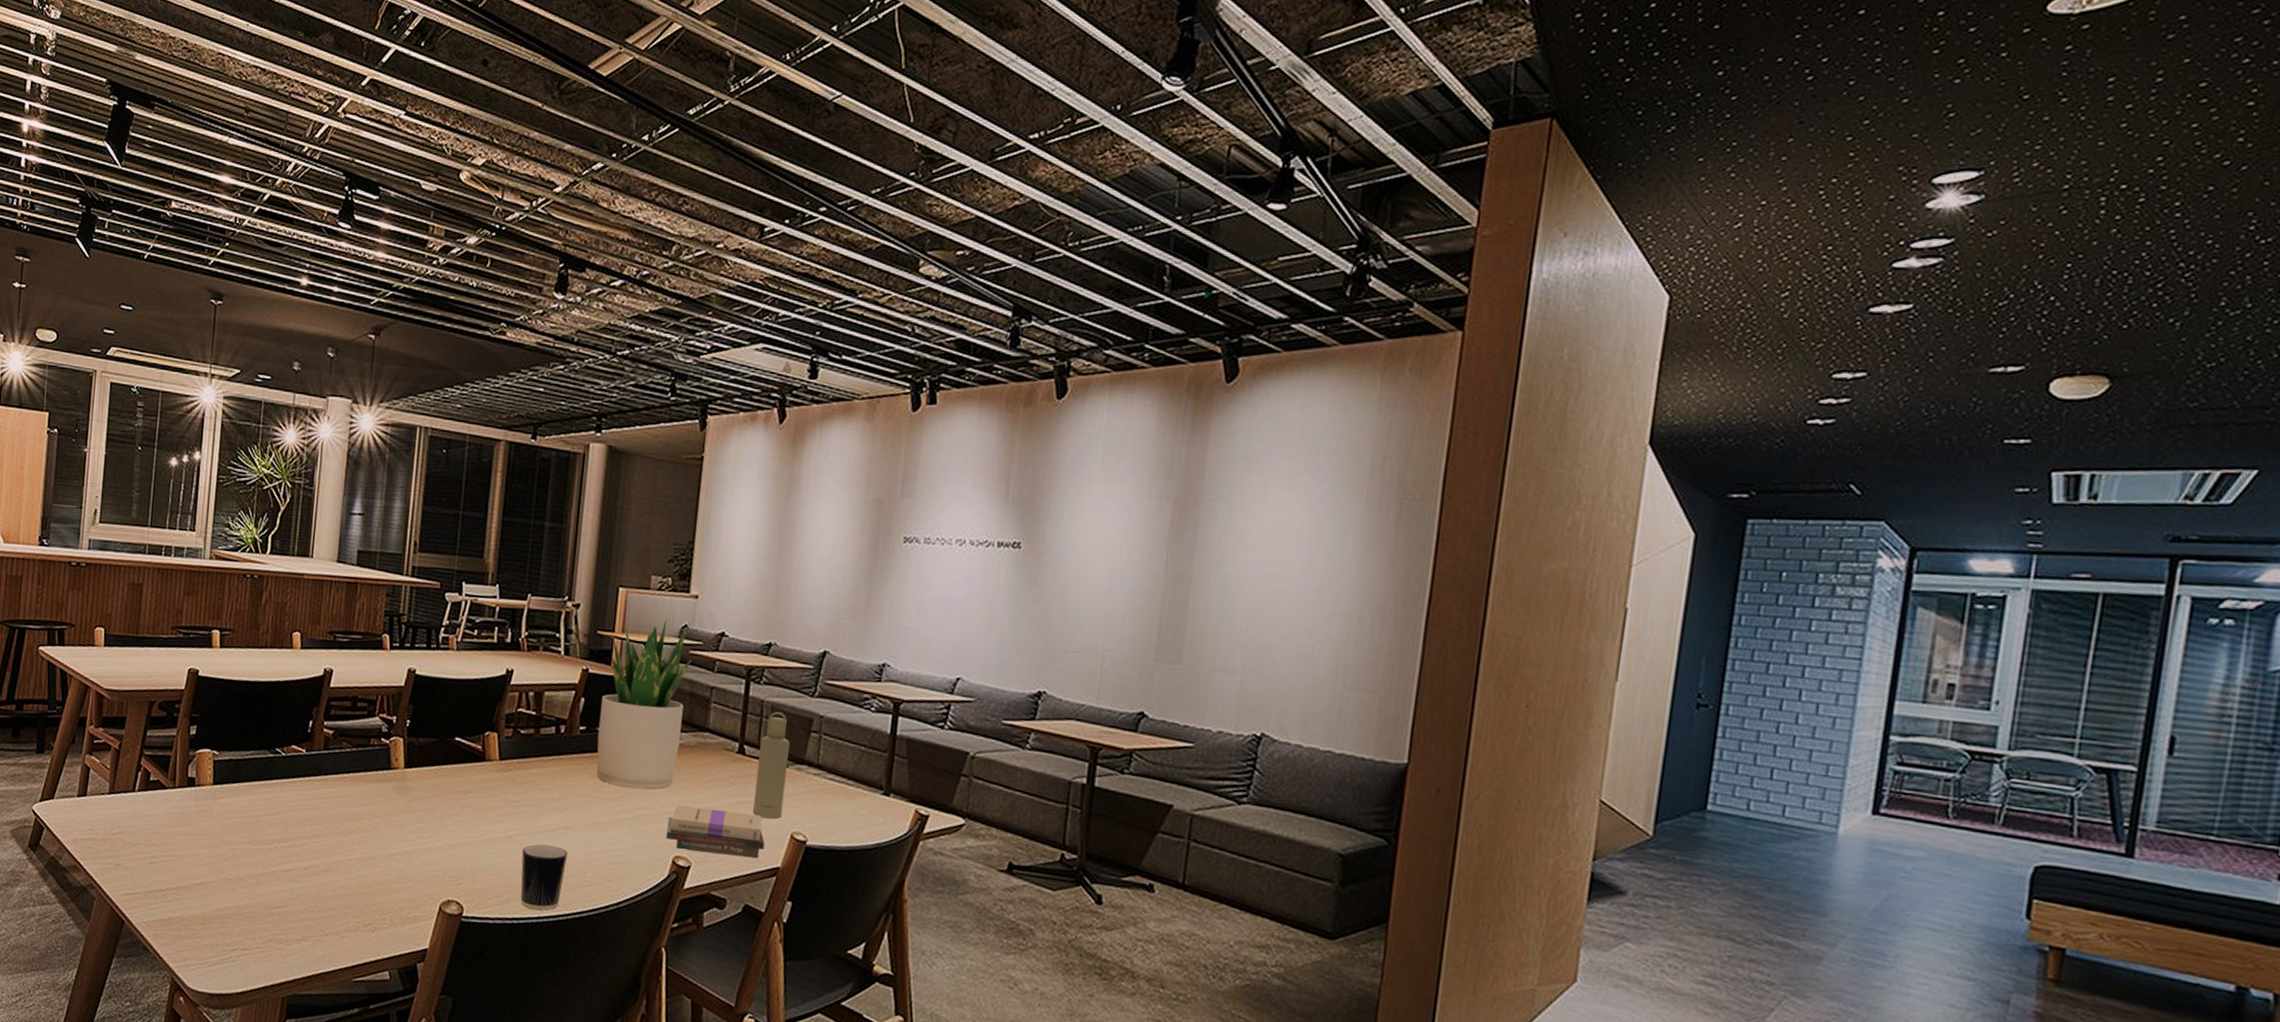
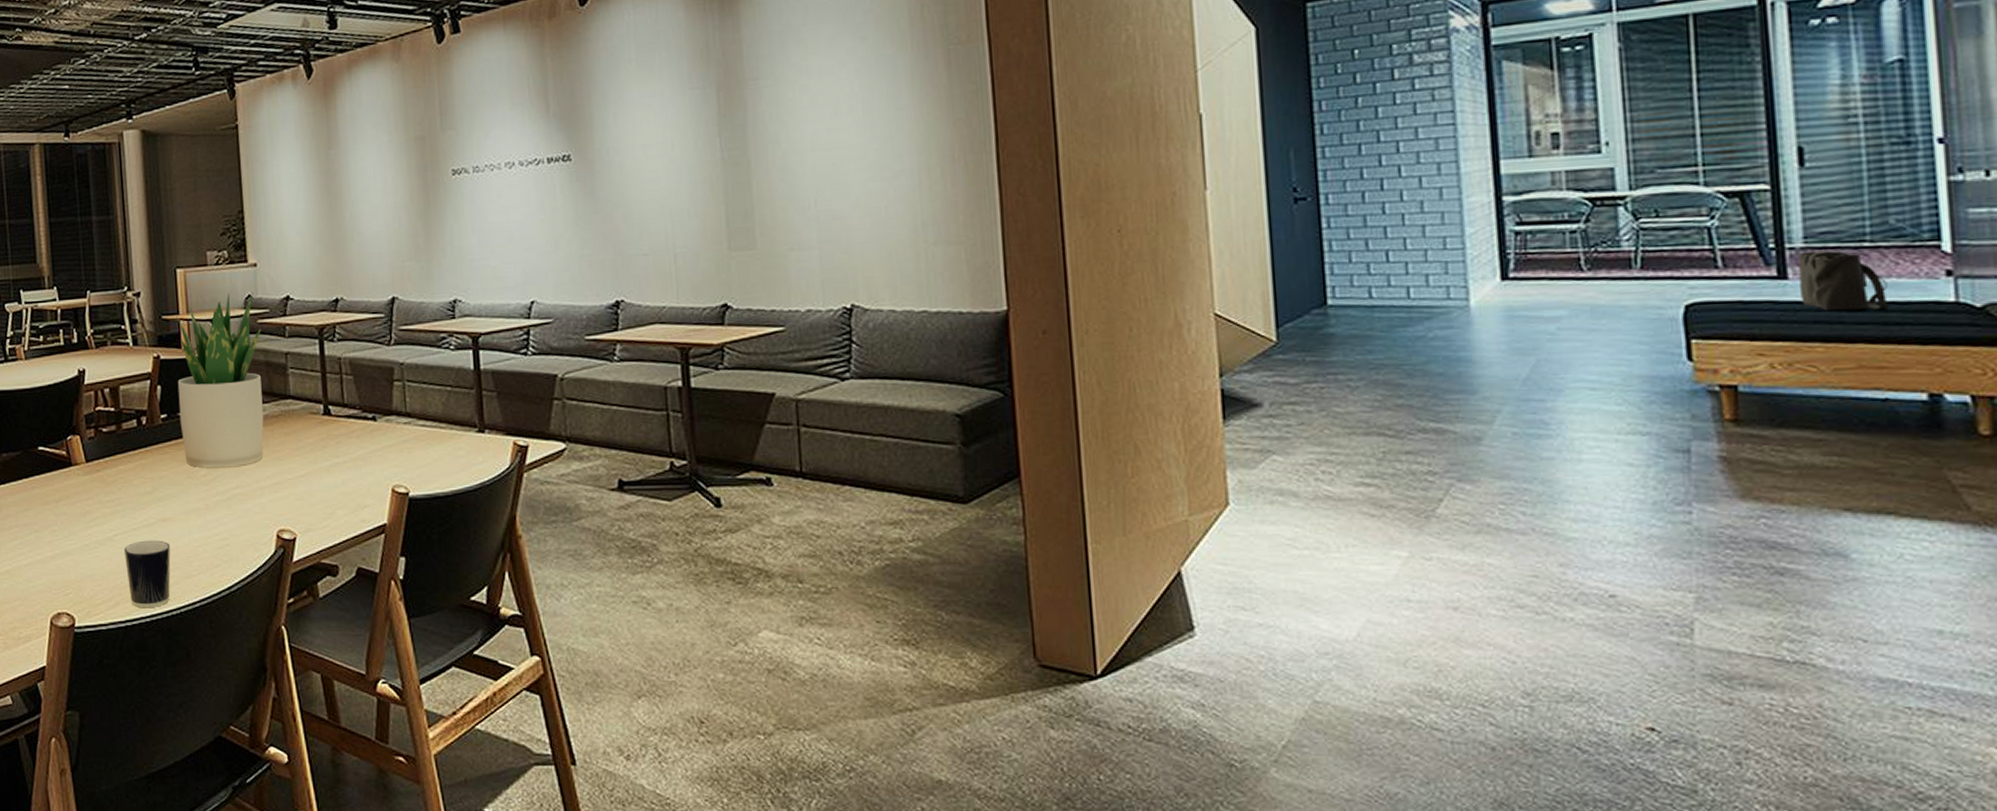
books: present [666,805,765,859] -> none [265,474,367,523]
bottle: present [753,712,790,820] -> none [344,367,379,476]
tote bag: none [2141,835,2223,902] -> present [1798,250,1889,313]

